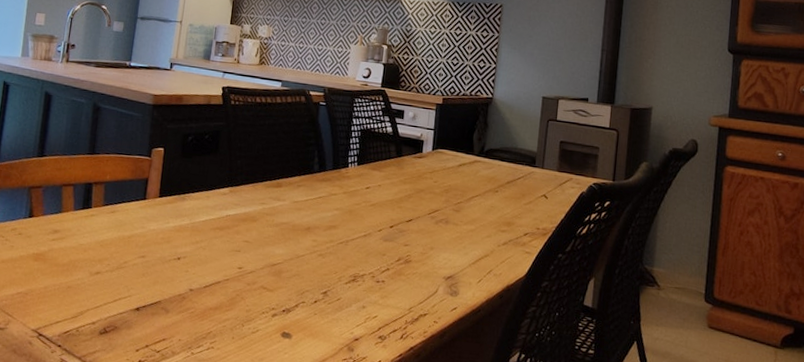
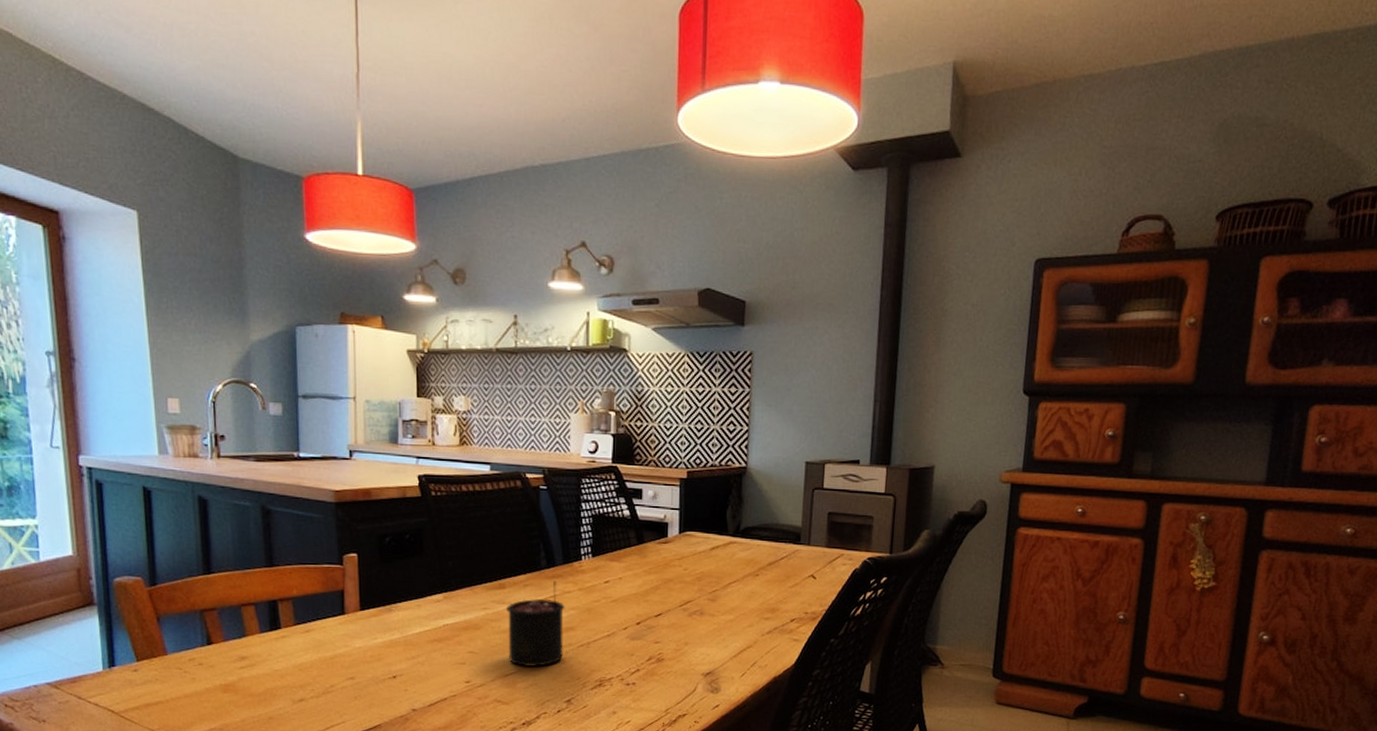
candle: none [278,183,331,259] -> present [506,580,565,668]

